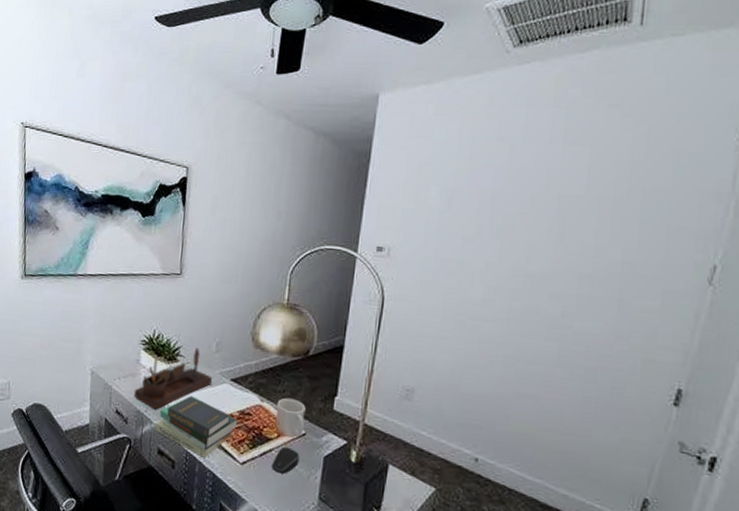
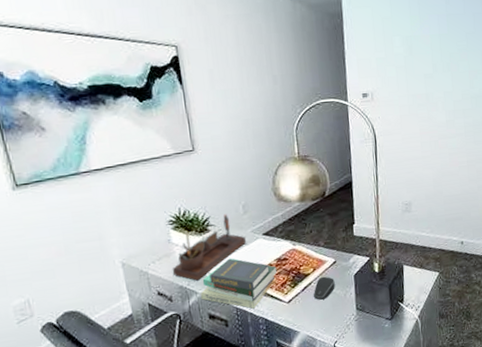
mug: present [275,397,306,438] -> none [307,235,334,269]

